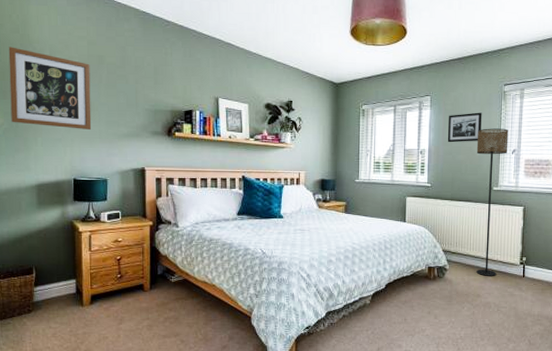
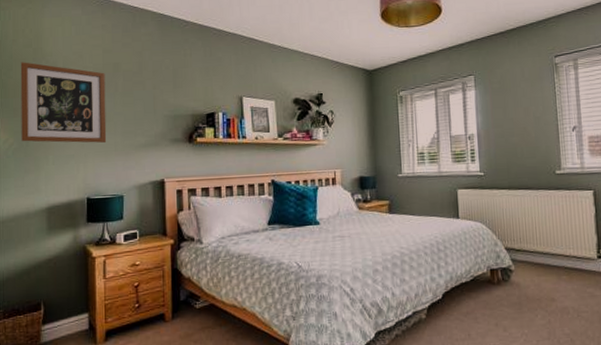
picture frame: present [447,112,482,143] -> none [496,88,535,125]
floor lamp: present [476,128,509,276] -> none [530,104,572,275]

